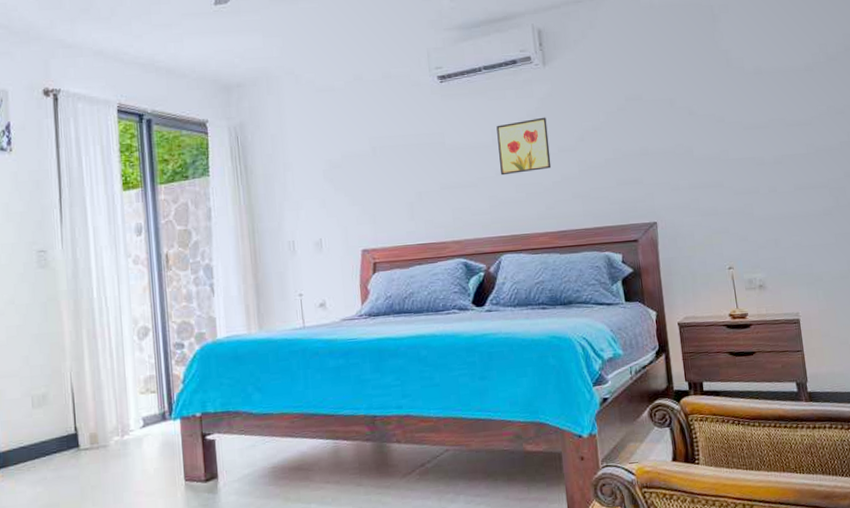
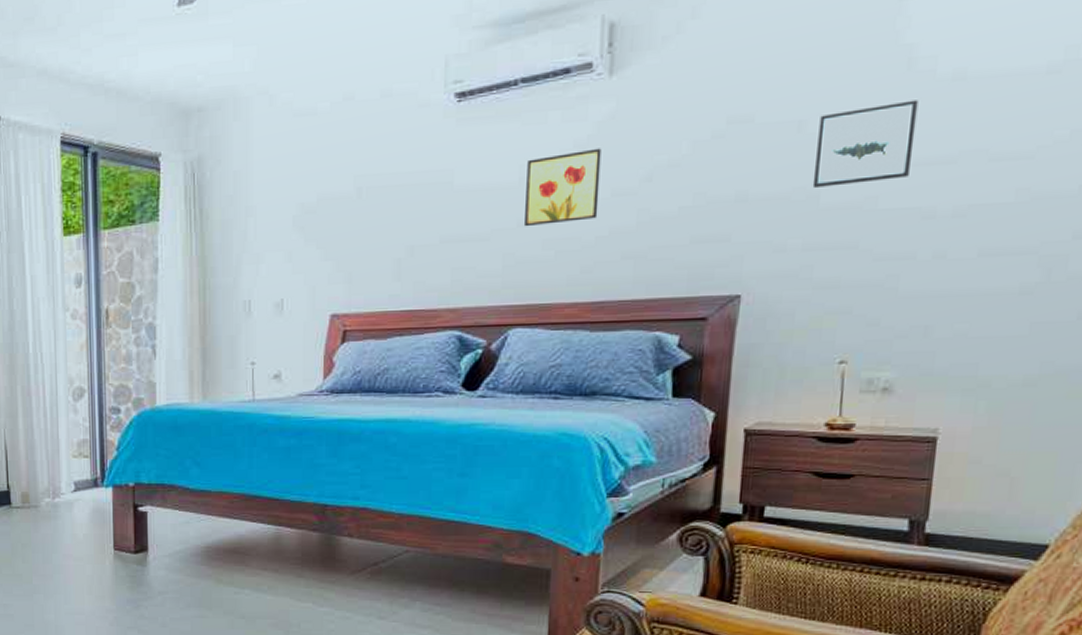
wall art: none [682,86,743,144] -> present [812,100,919,188]

